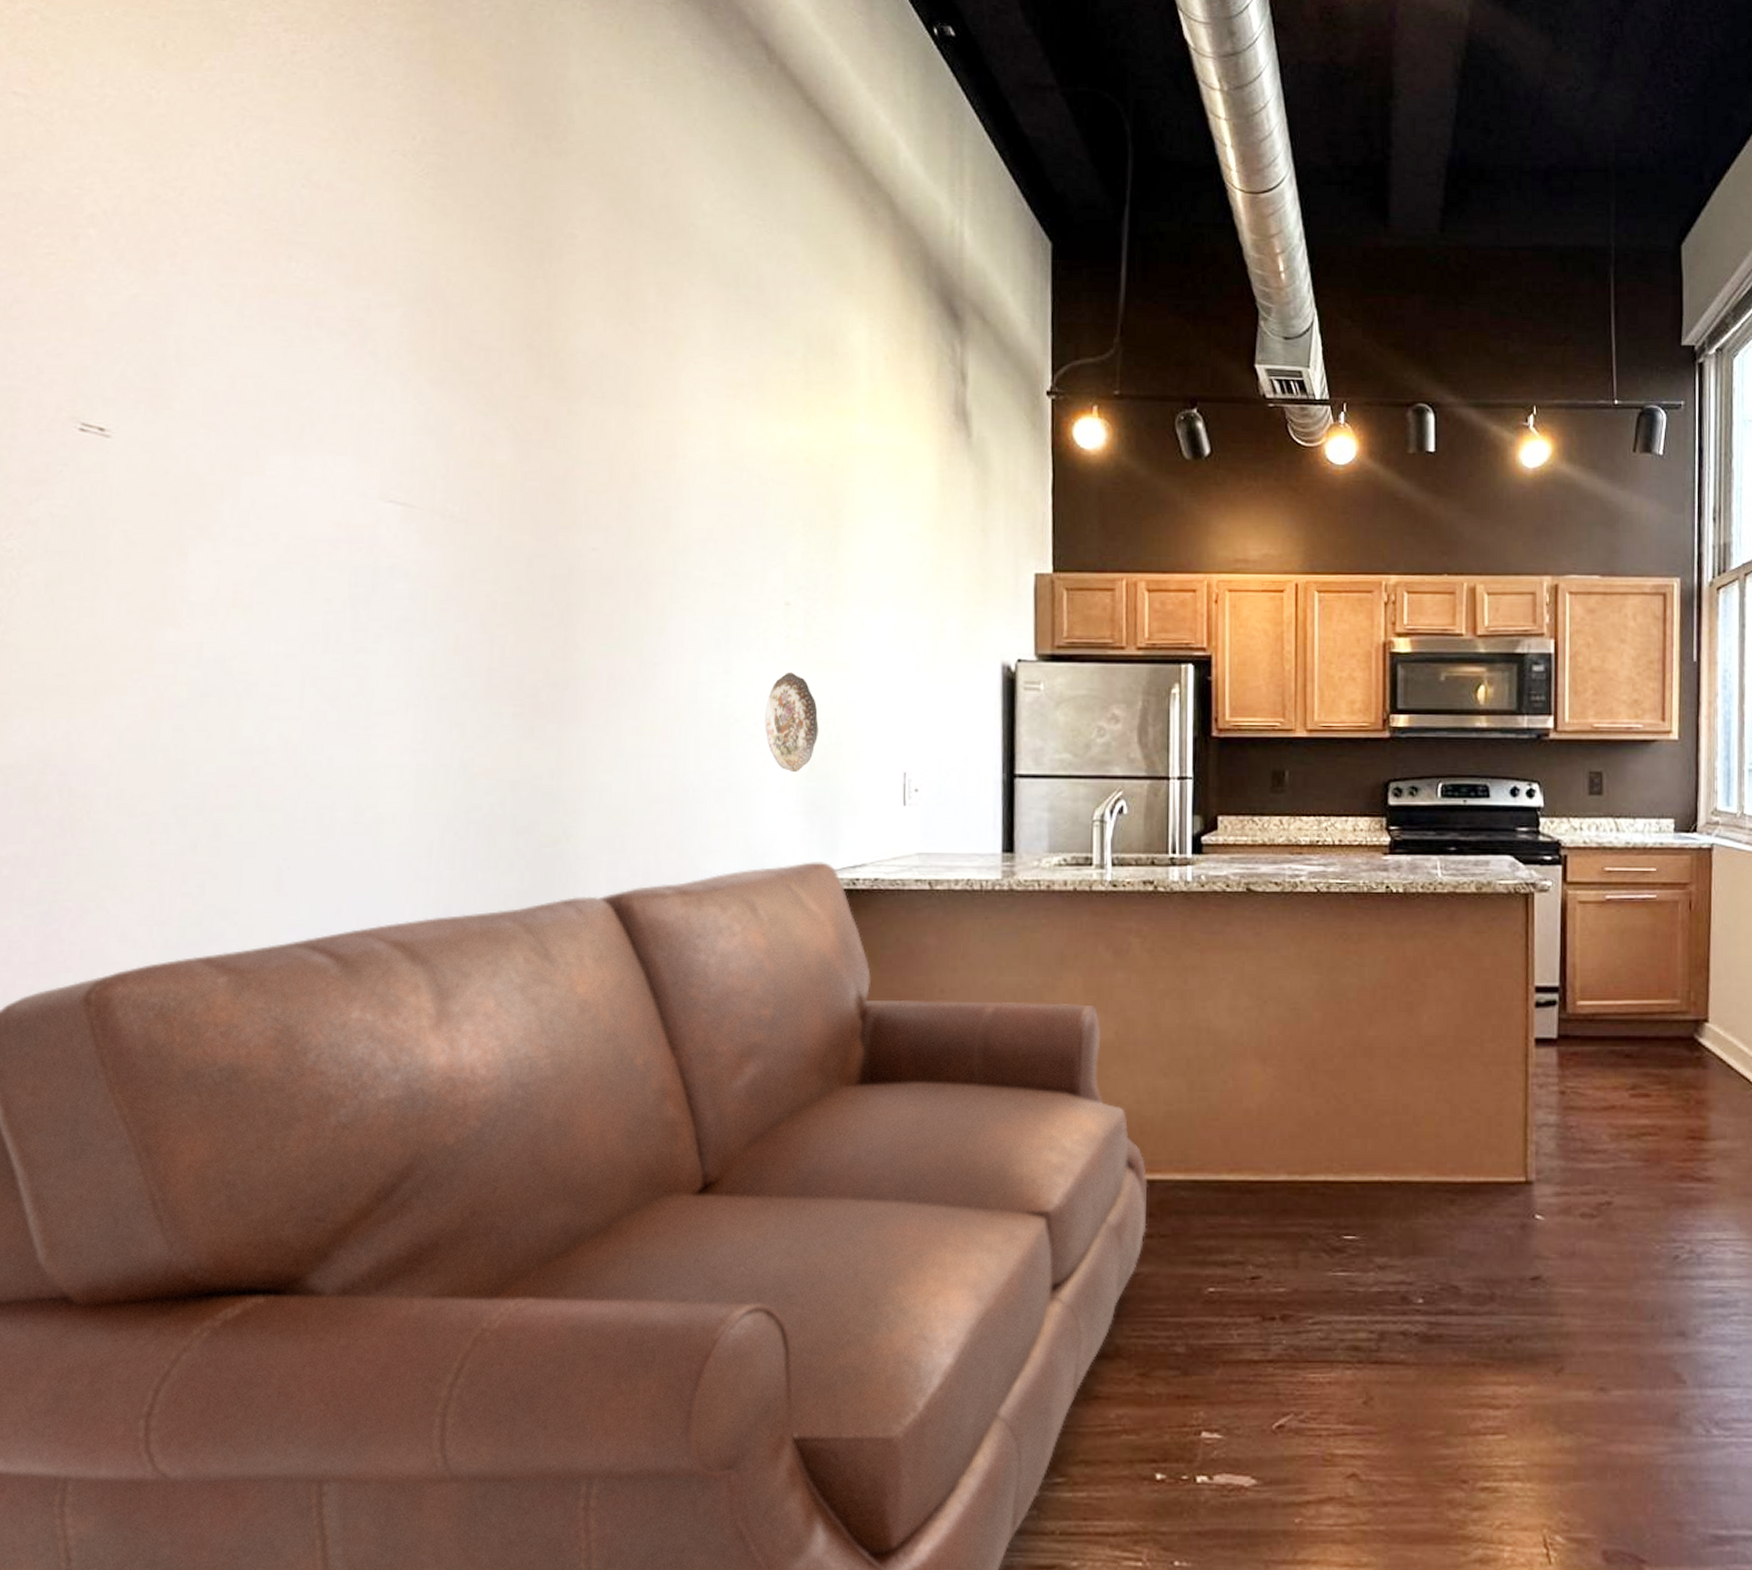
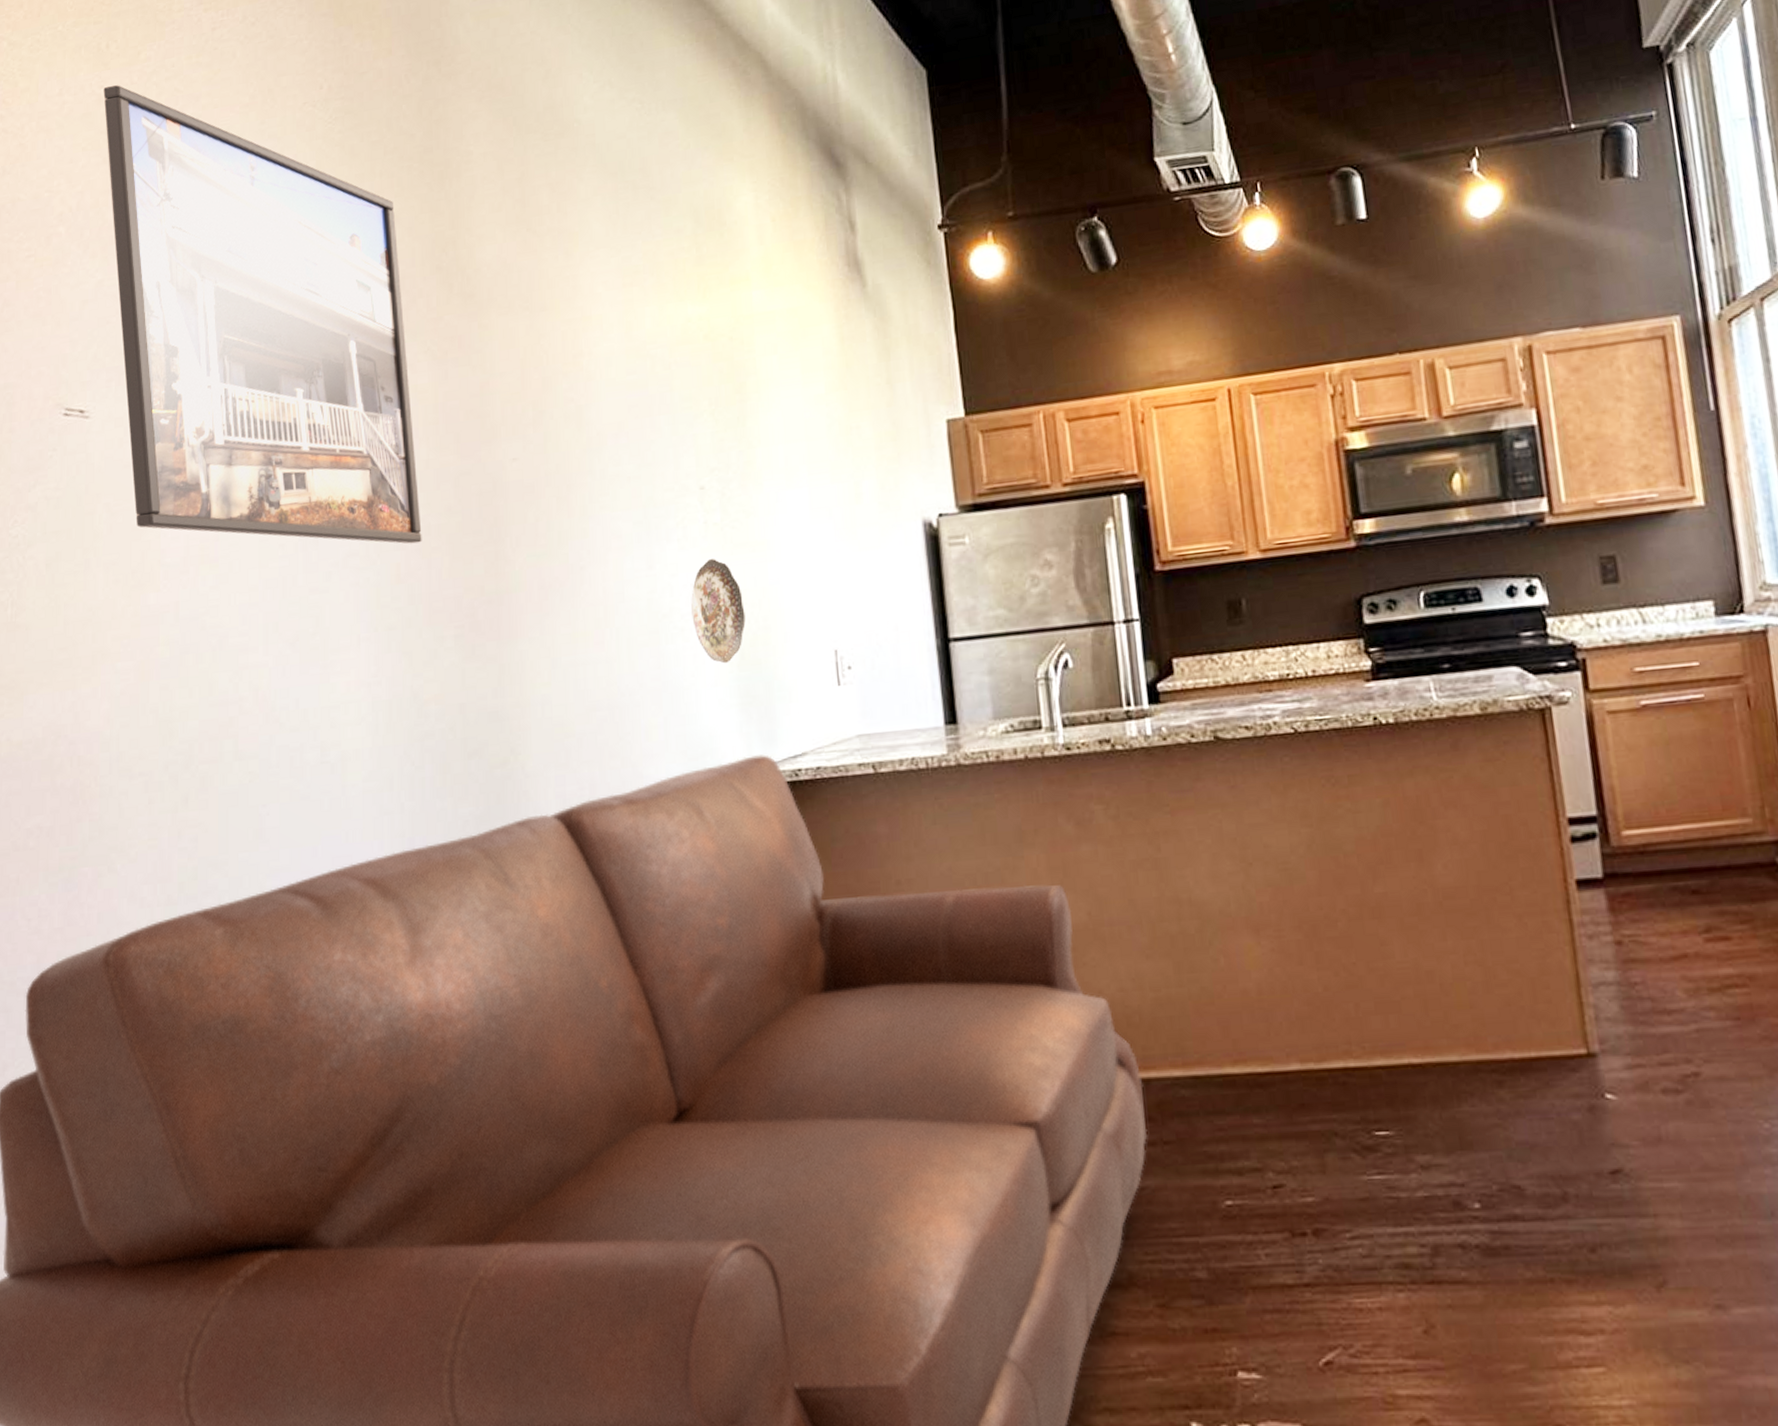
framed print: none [154,89,487,617] -> present [103,85,422,544]

